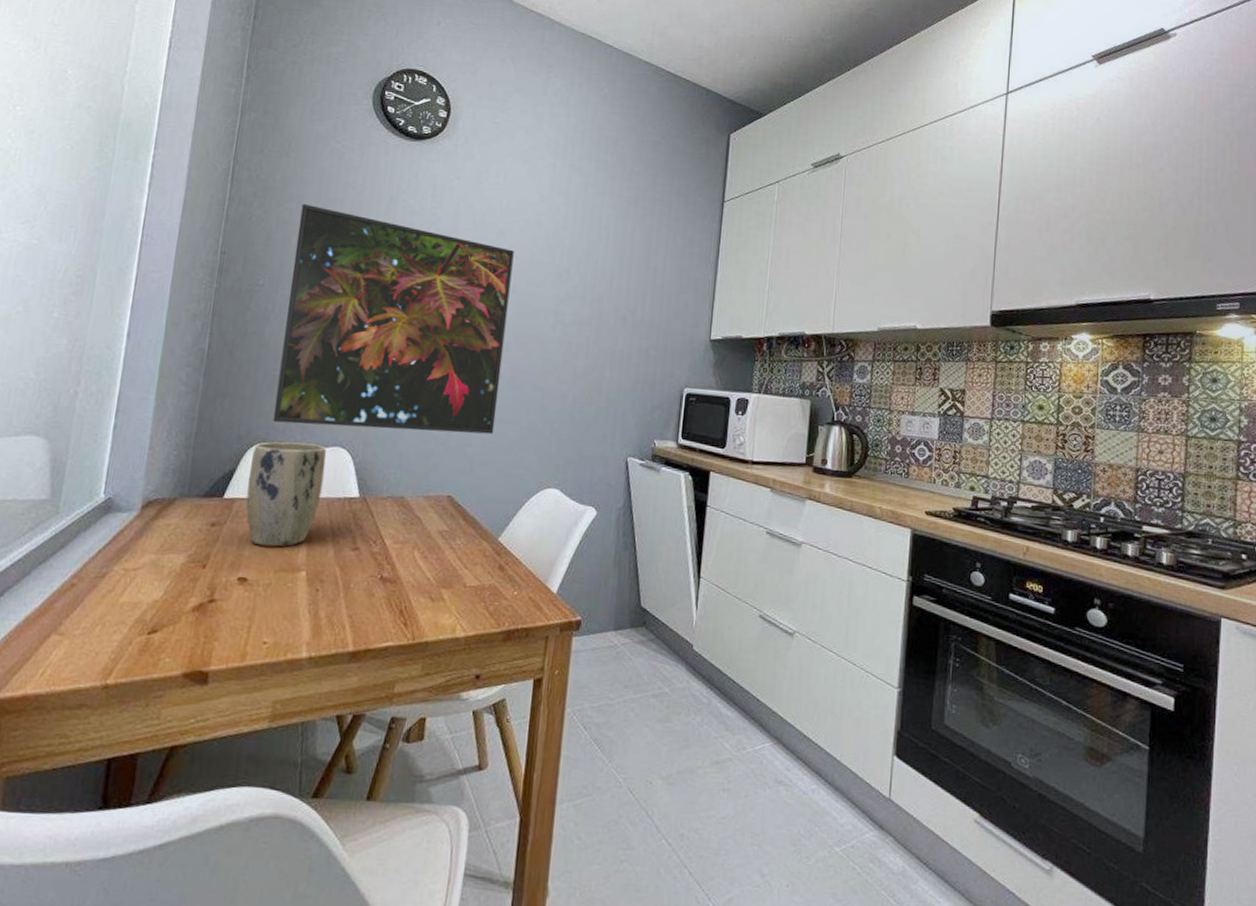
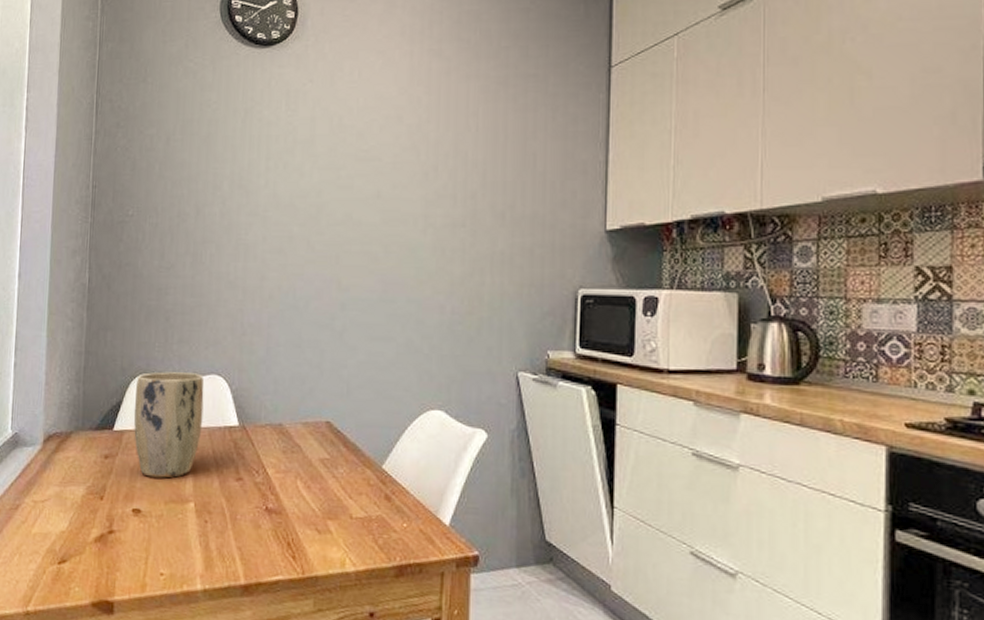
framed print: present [272,203,514,435] -> none [151,128,376,354]

